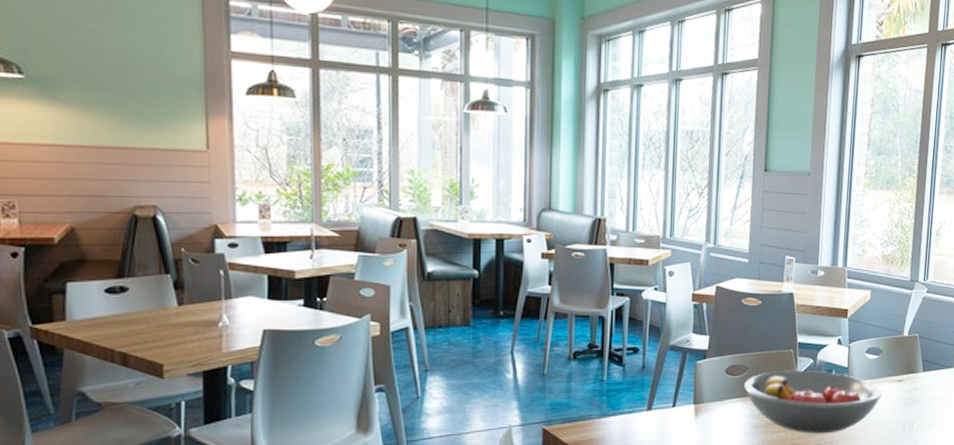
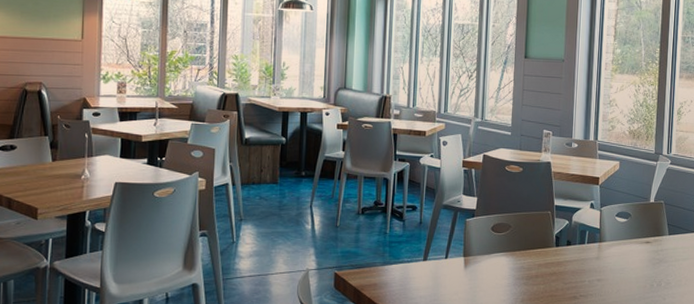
fruit bowl: present [744,370,882,434] -> none [508,229,632,288]

